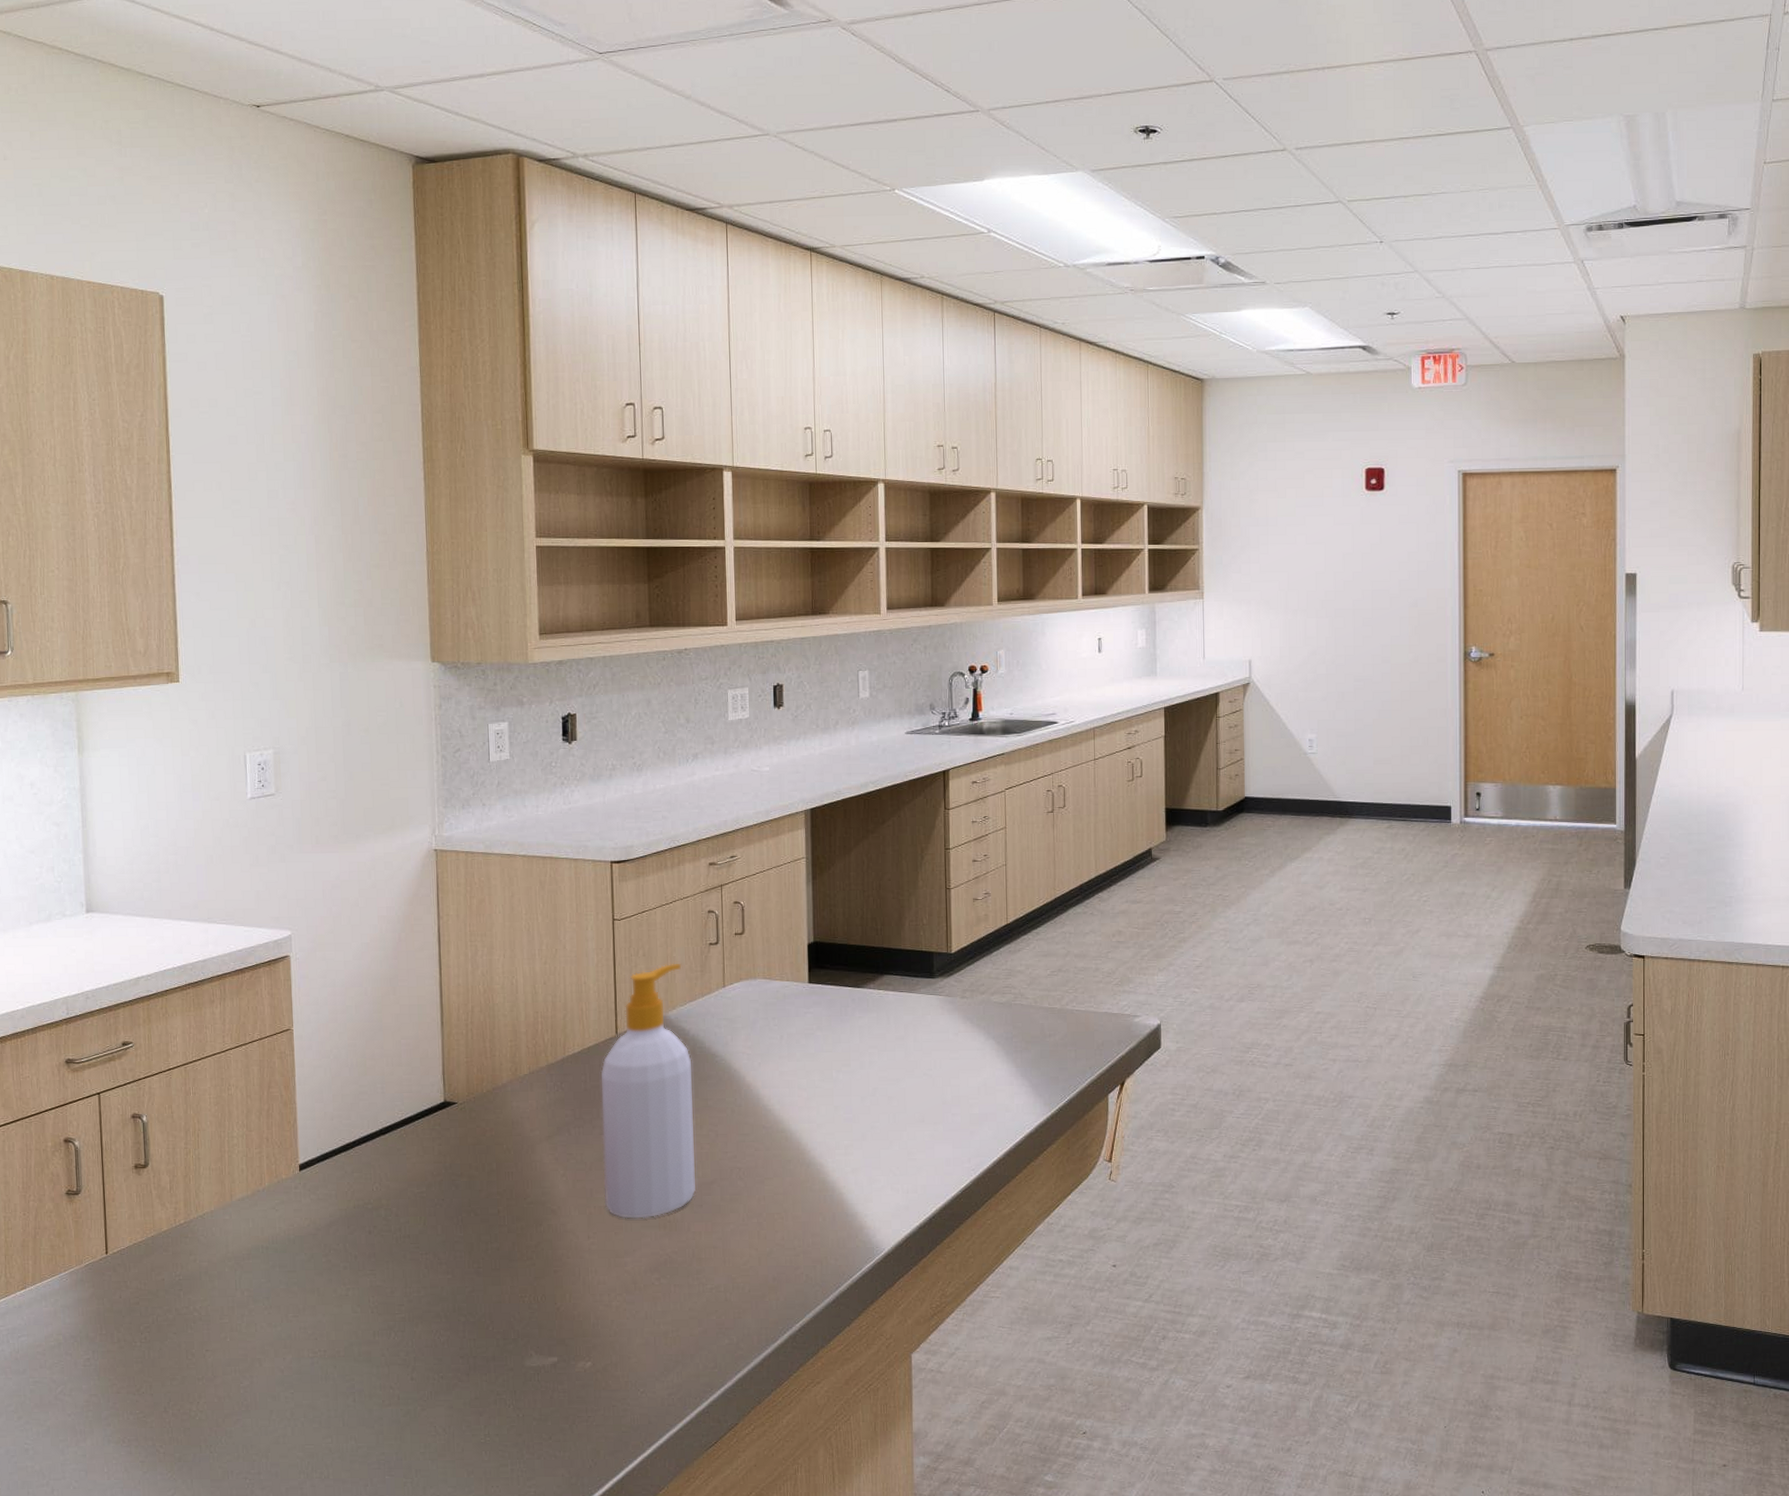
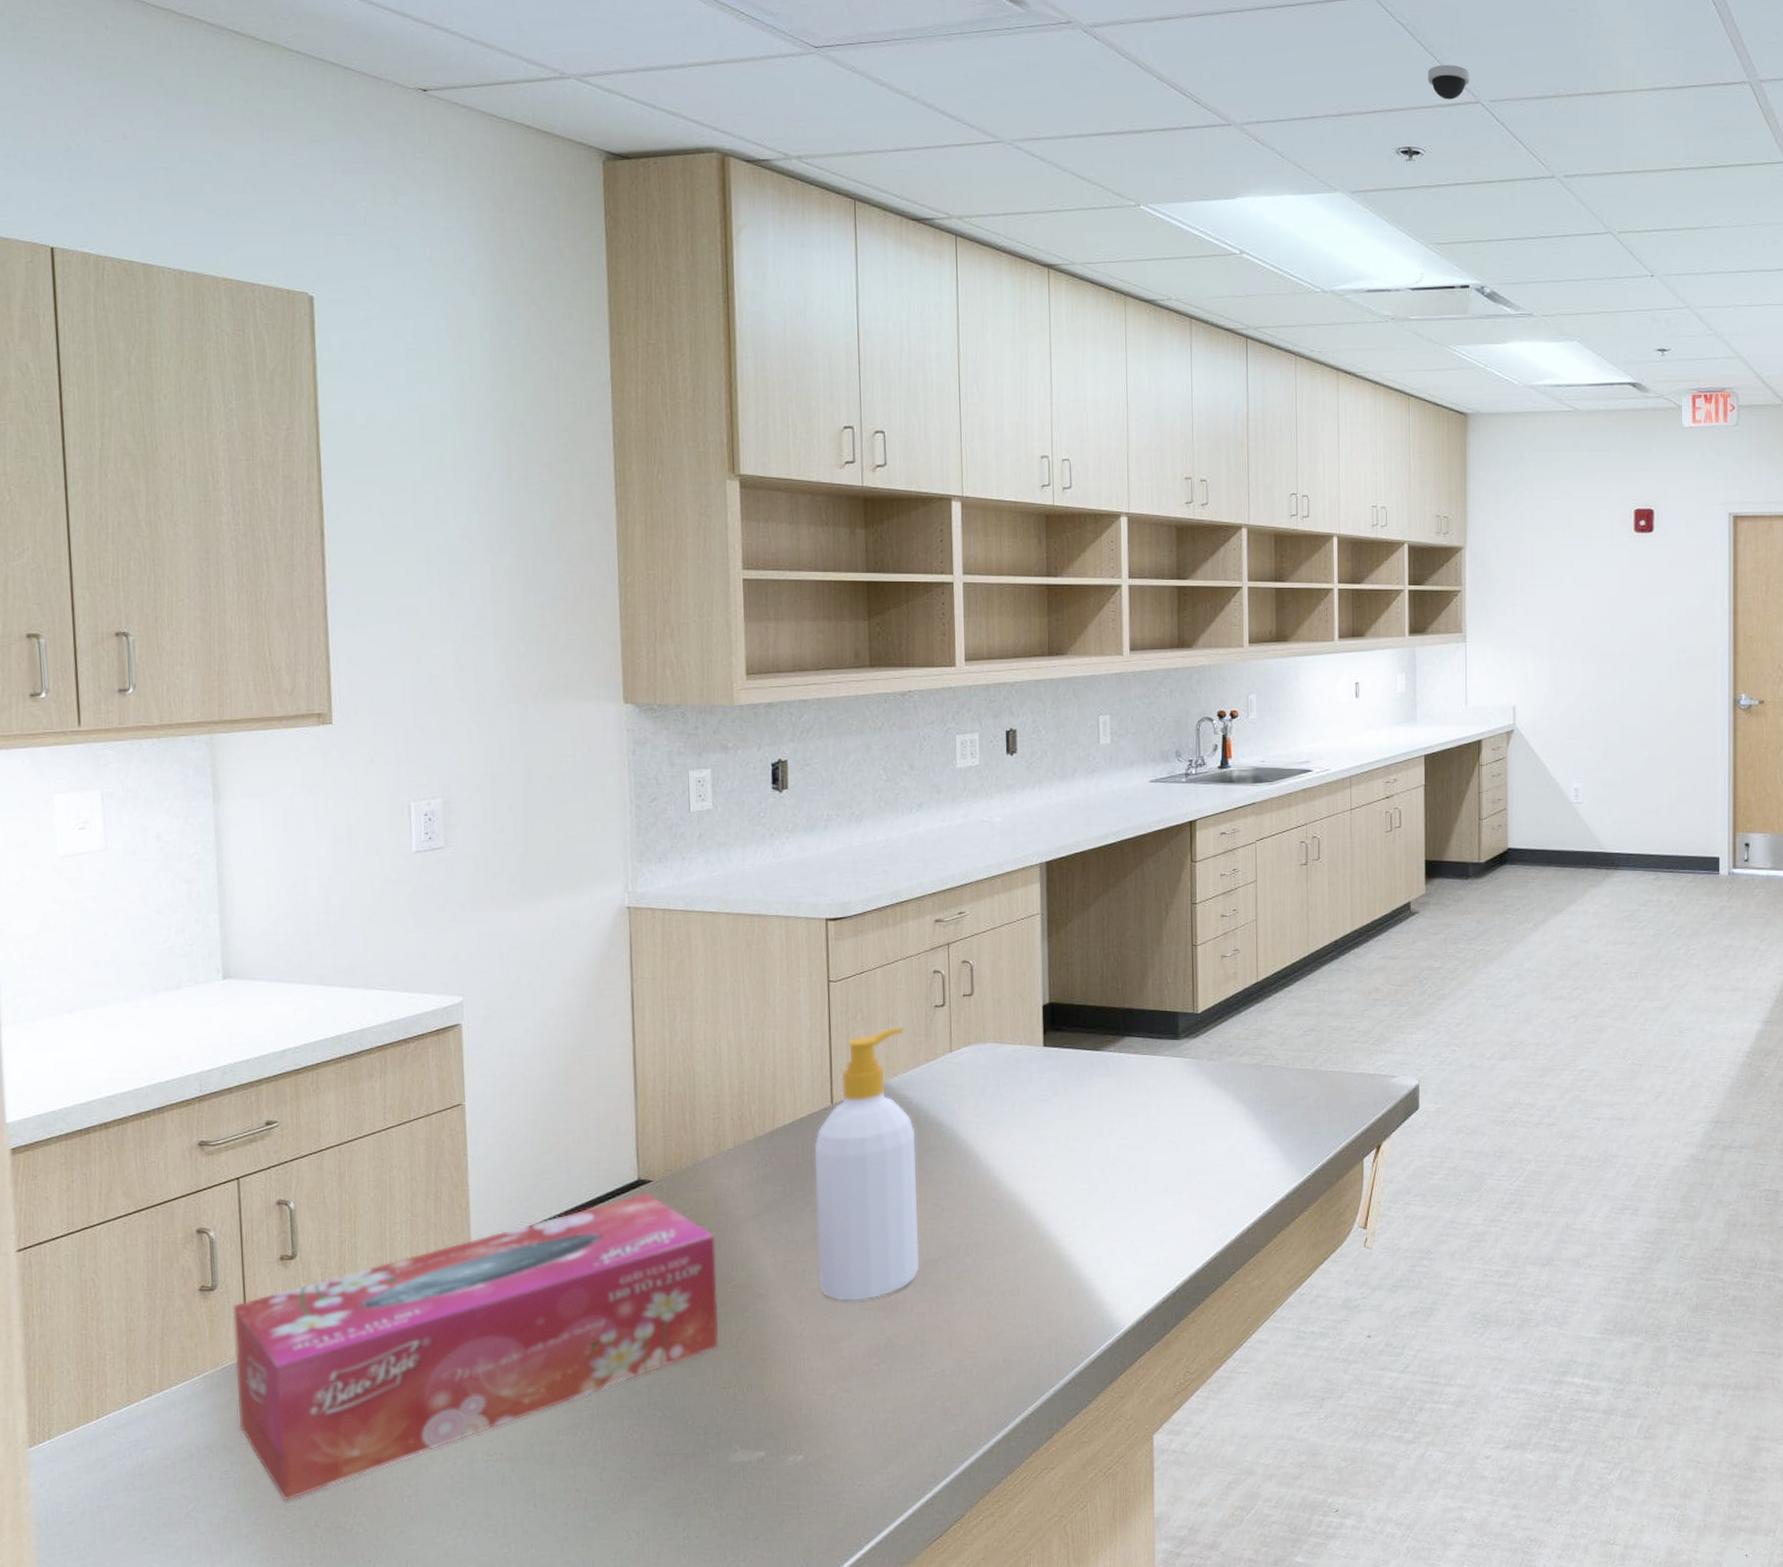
tissue box: none [94,1114,516,1387] -> present [233,1193,719,1500]
dome security camera: none [1163,46,1205,79] -> present [1427,64,1470,100]

